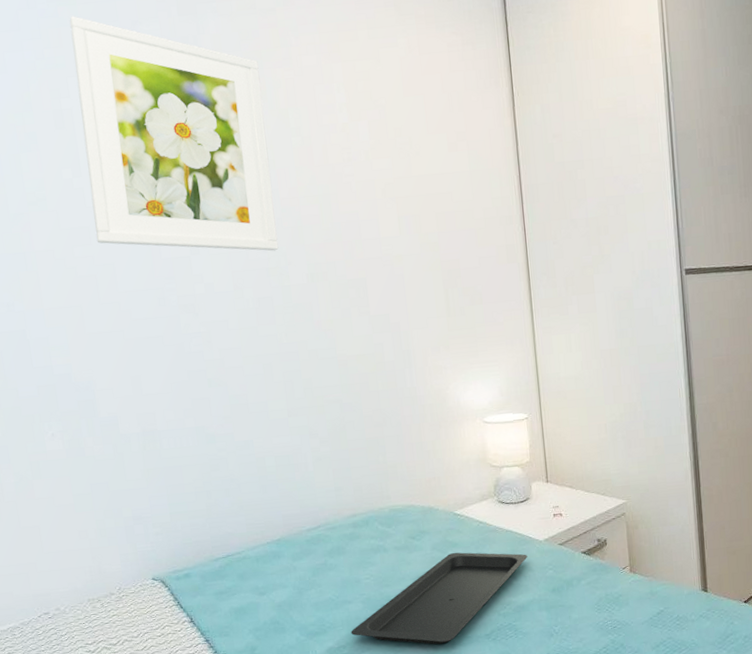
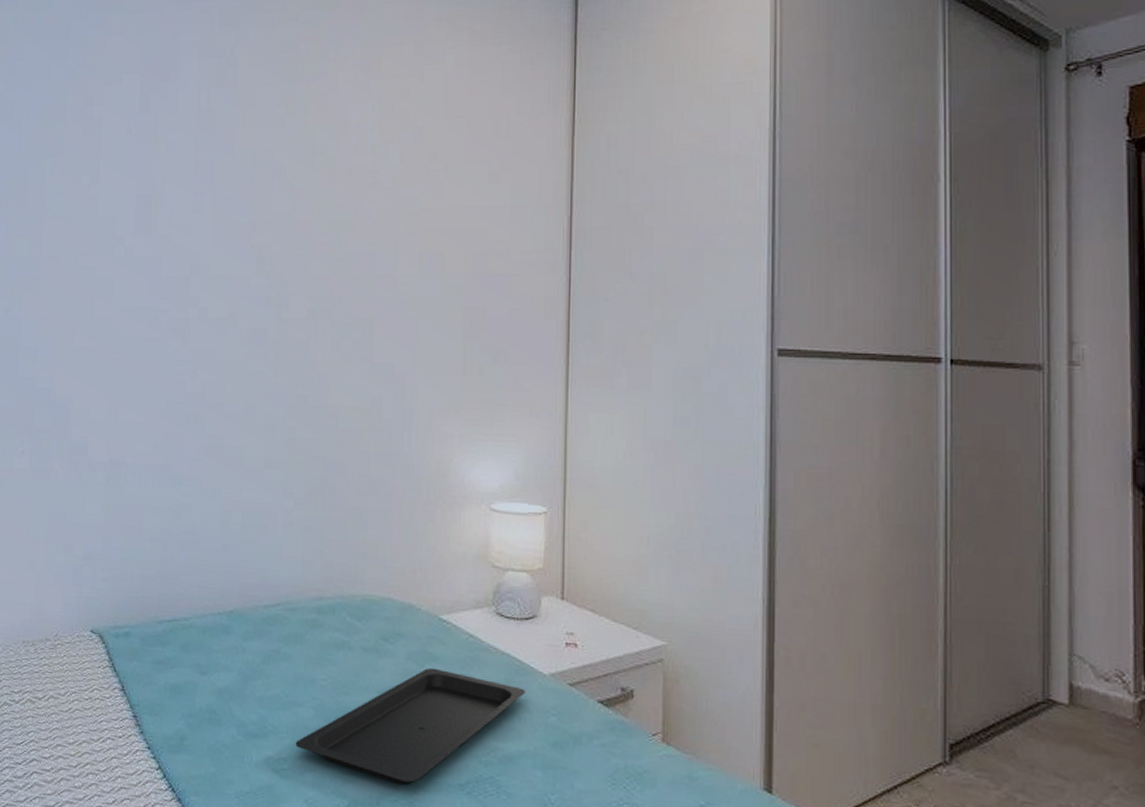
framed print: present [69,16,279,251] -> none [101,25,292,279]

